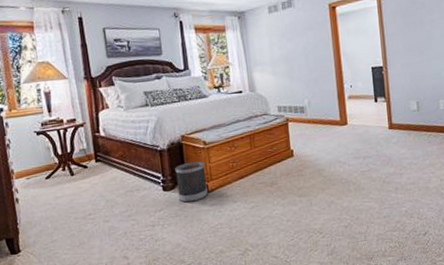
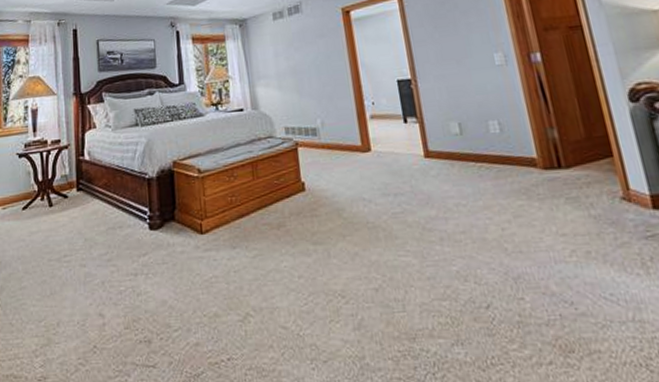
wastebasket: present [175,161,208,203] -> none [164,193,201,246]

